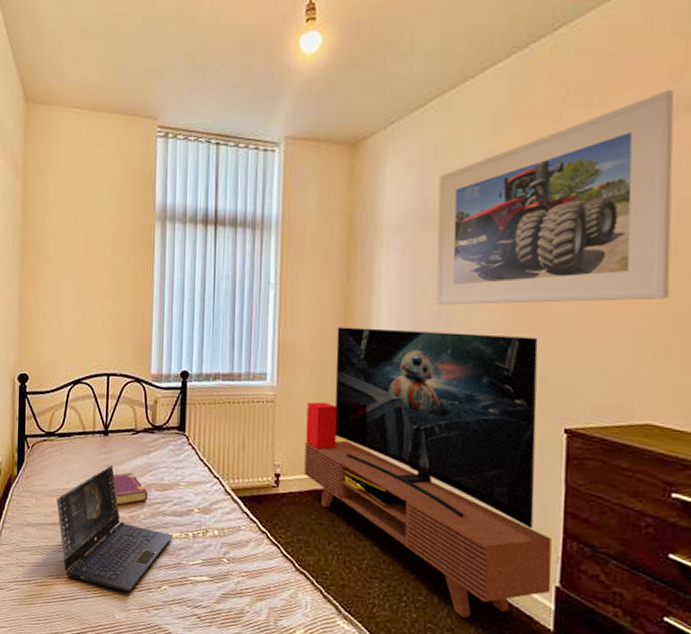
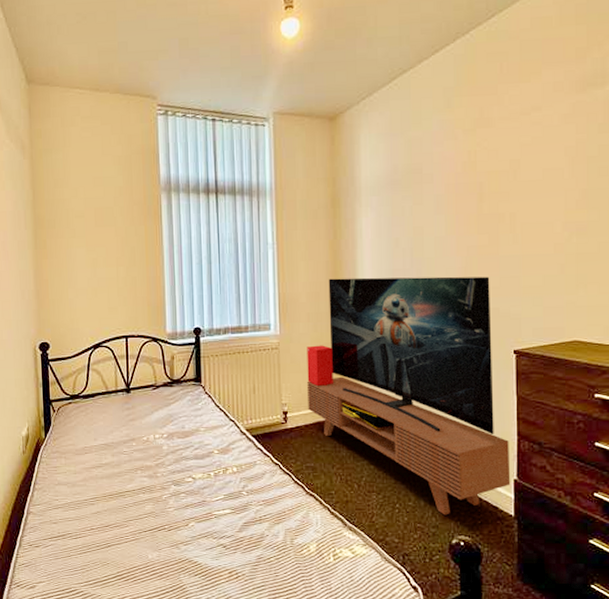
laptop: present [56,465,172,591] -> none [85,419,196,532]
book: present [113,472,148,506] -> none [137,424,171,456]
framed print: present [436,89,675,305] -> none [405,68,586,254]

